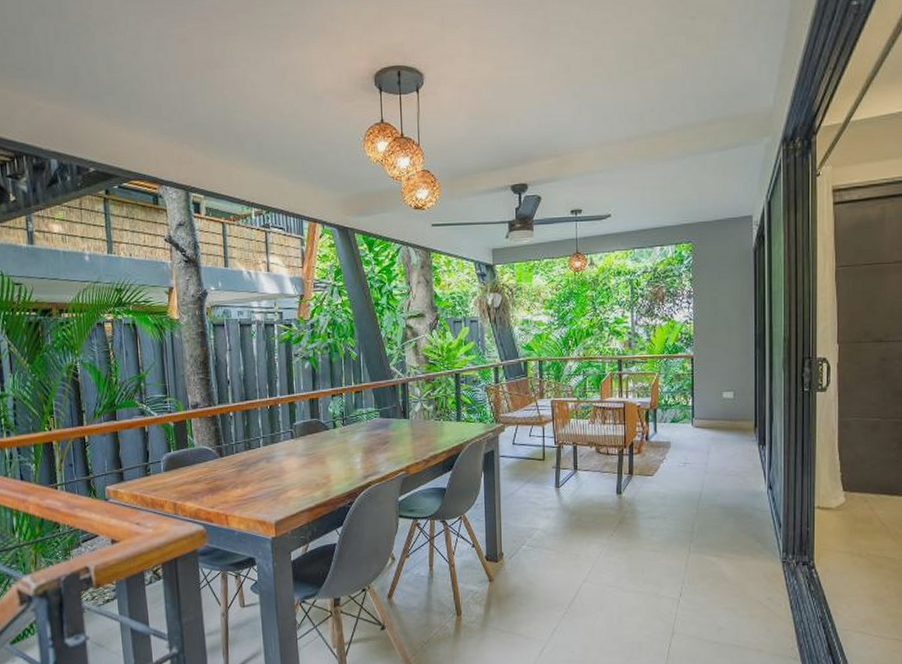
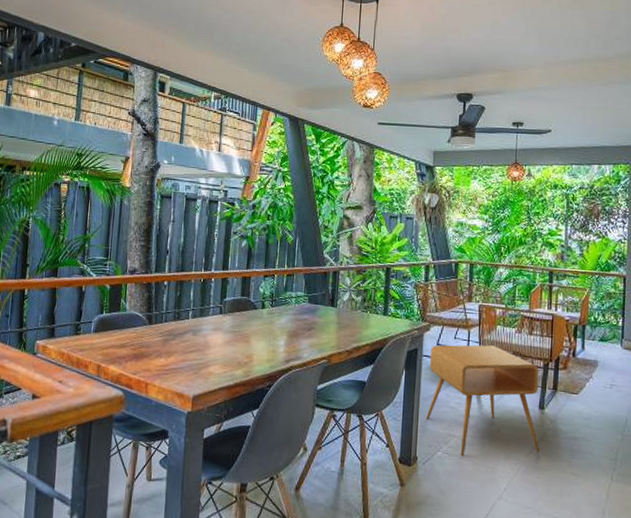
side table: none [507,439,621,547] -> present [426,345,541,457]

